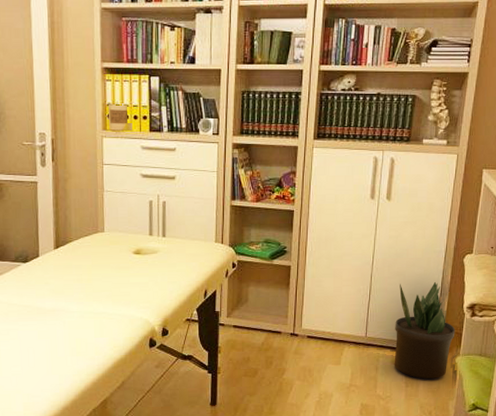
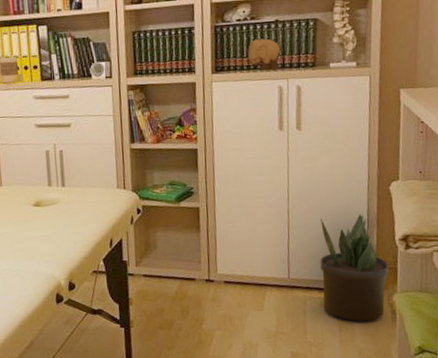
decorative figurine: none [349,110,382,141] -> present [248,37,283,71]

